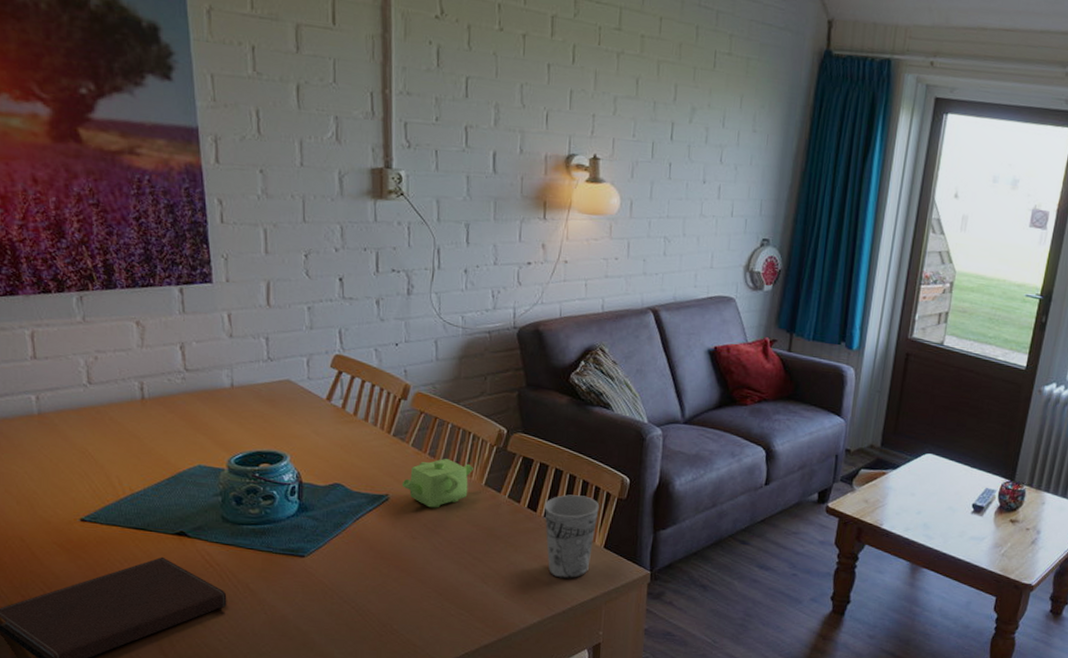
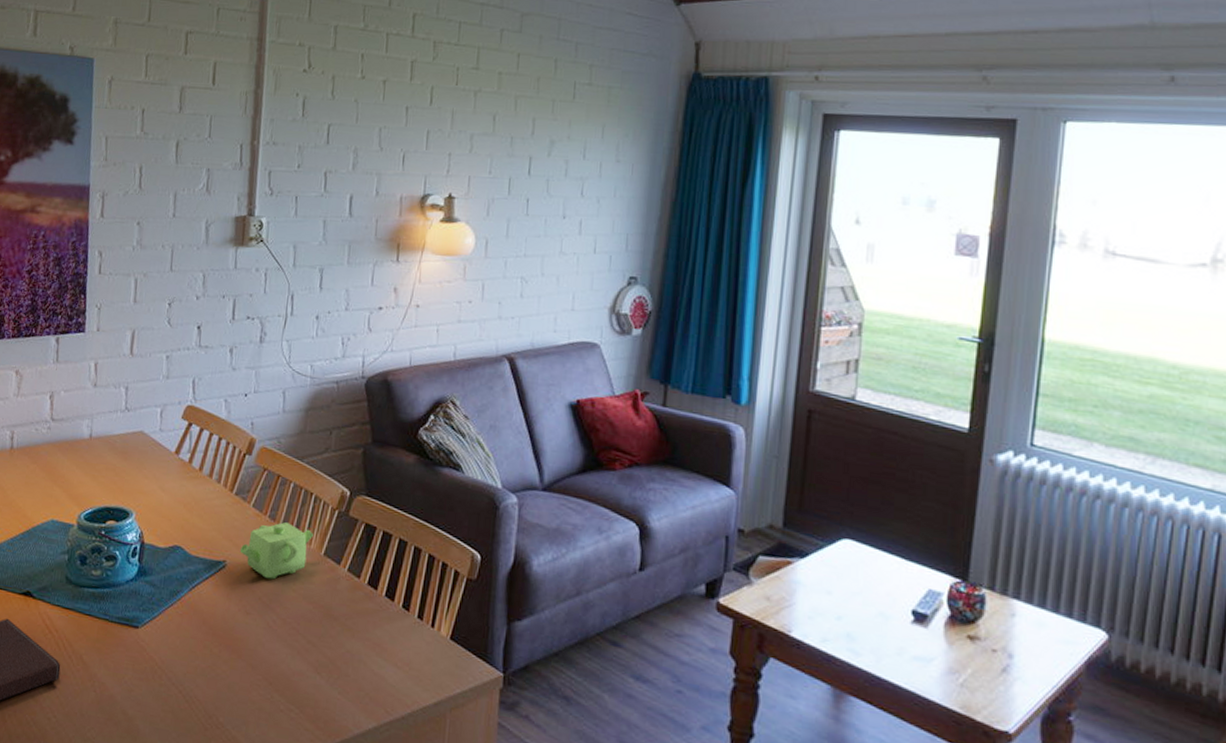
cup: present [544,494,600,579] -> none [385,570,447,676]

